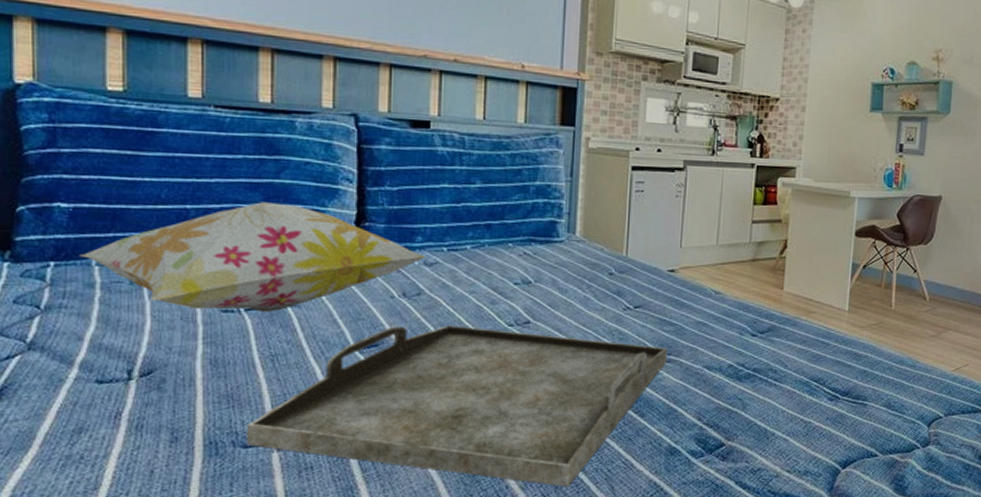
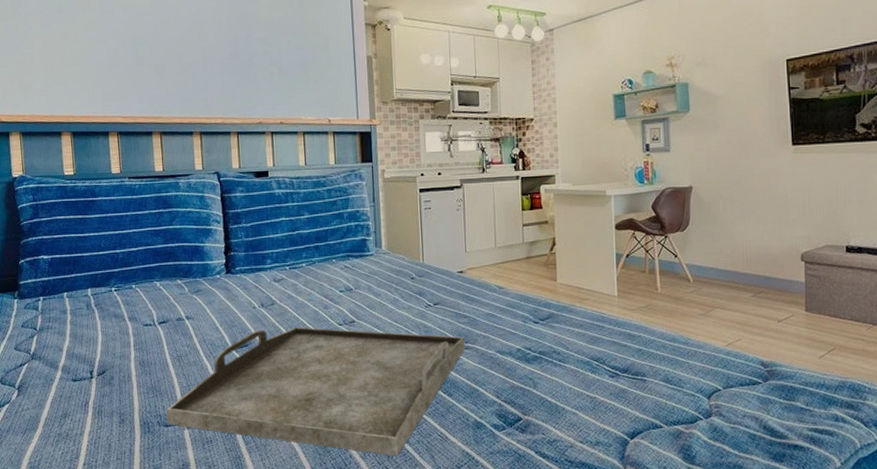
decorative pillow: present [79,202,426,312] -> none [56,243,274,325]

